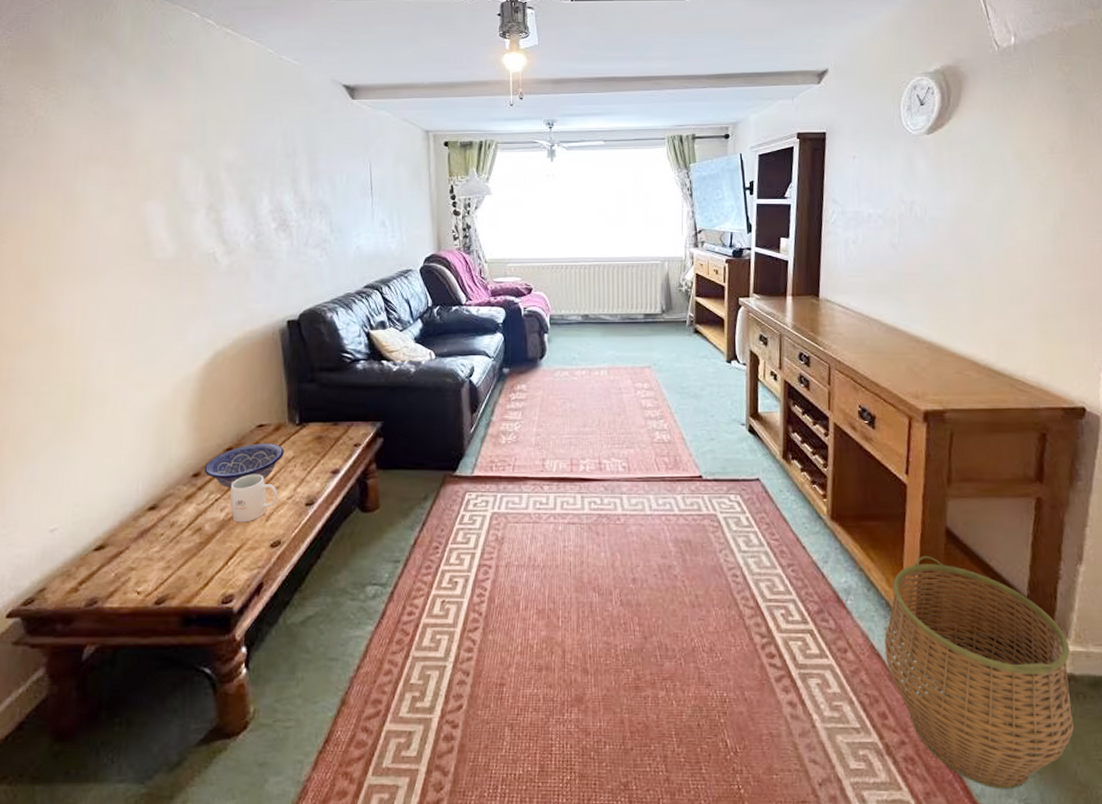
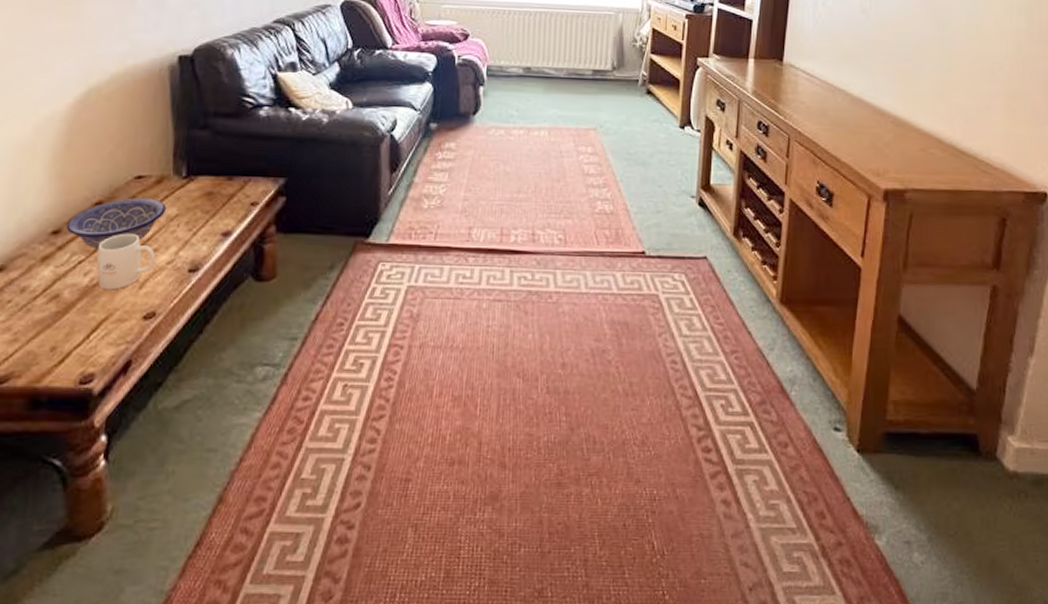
basket: present [884,555,1074,790] -> none [827,344,1015,593]

